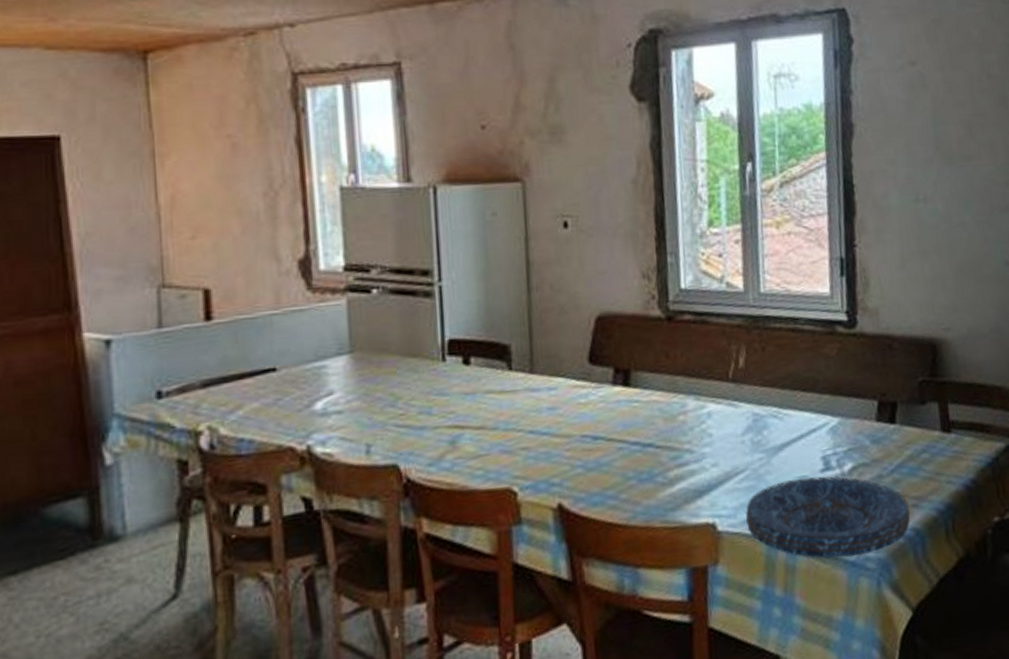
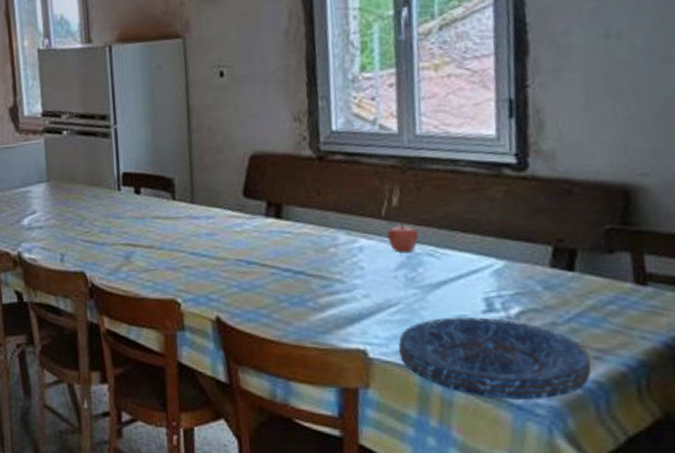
fruit: none [734,384,763,416] -> present [387,223,419,252]

